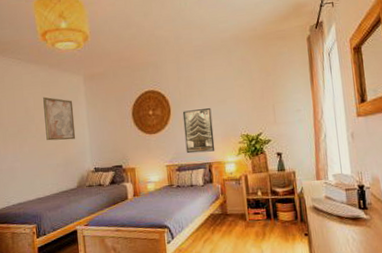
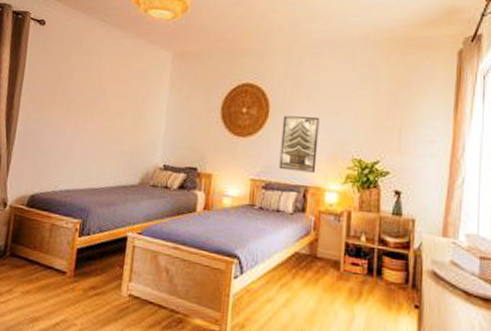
wall art: present [43,97,76,141] -> none [115,69,155,126]

